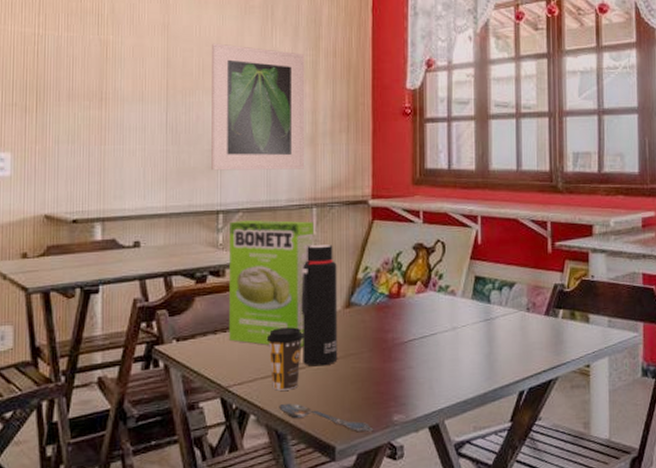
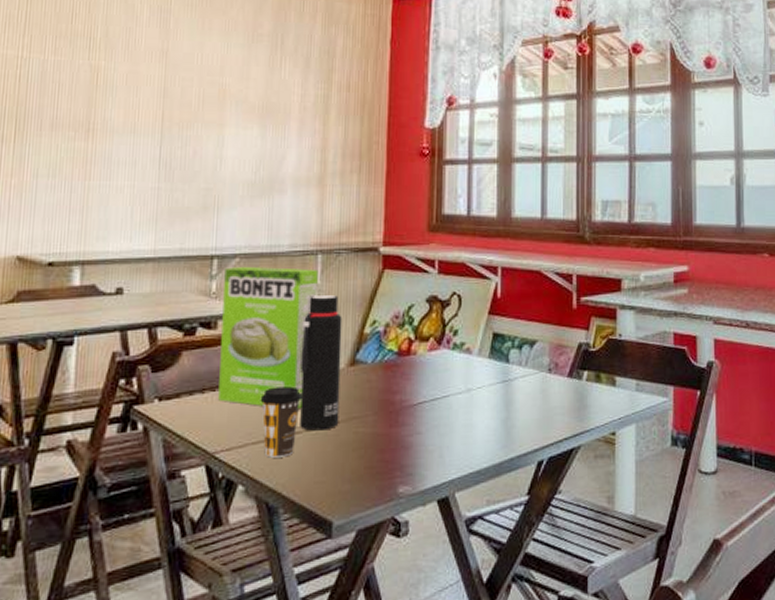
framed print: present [211,43,304,171] -> none [207,72,315,212]
spoon: present [279,404,374,432] -> none [271,473,377,505]

